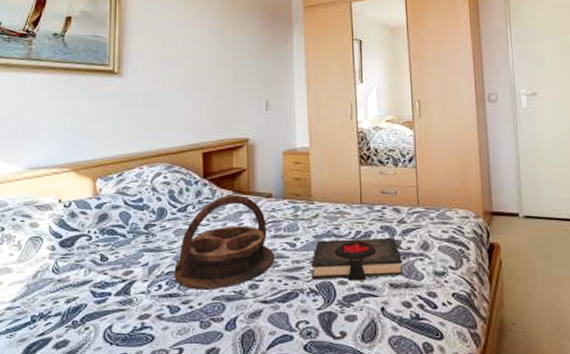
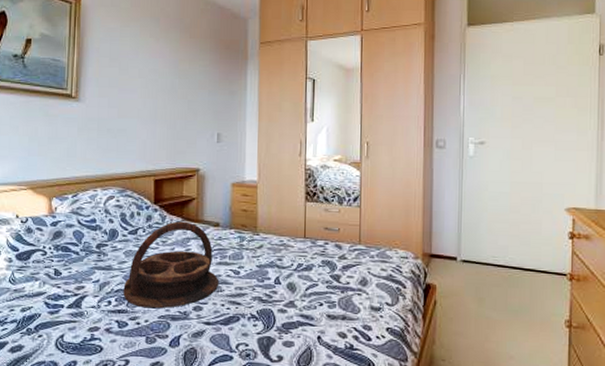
book: present [311,238,403,281] -> none [253,270,341,310]

